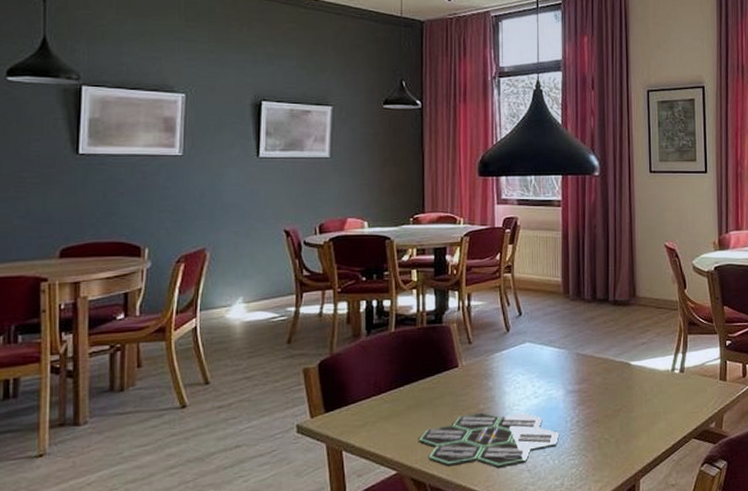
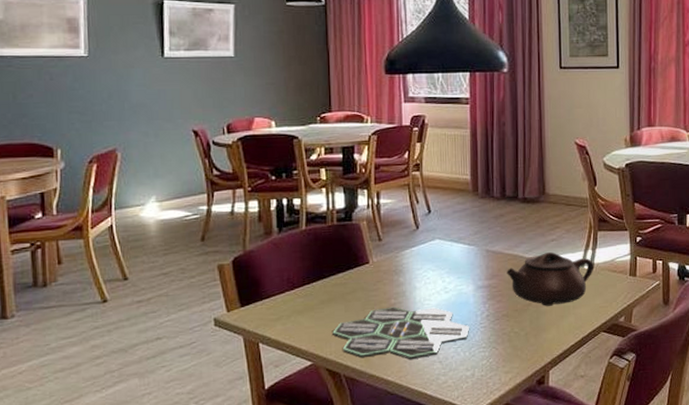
teapot: none [597,356,685,412] -> present [507,252,594,306]

